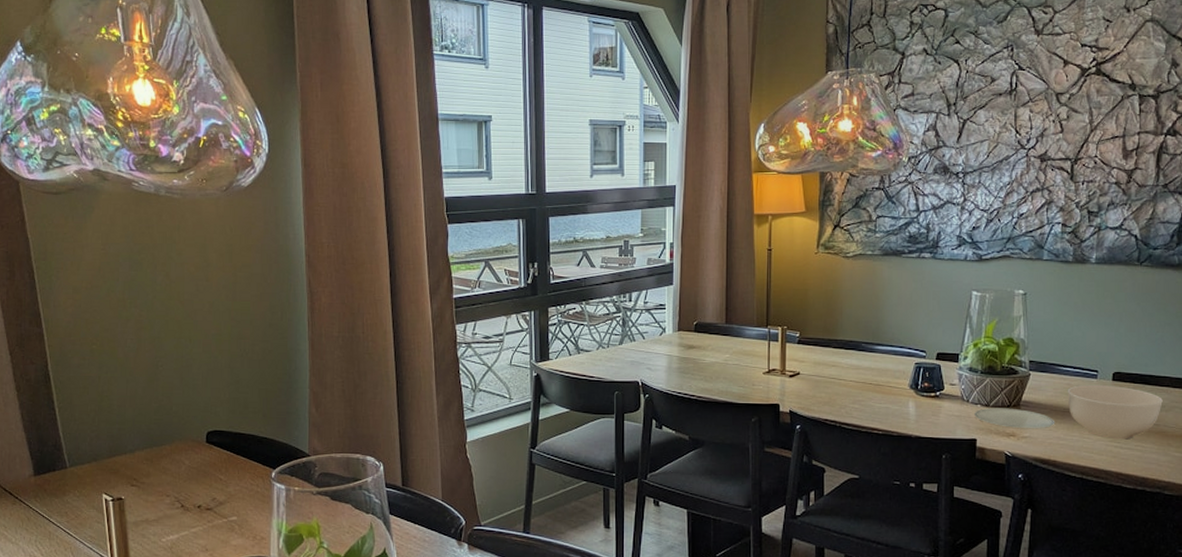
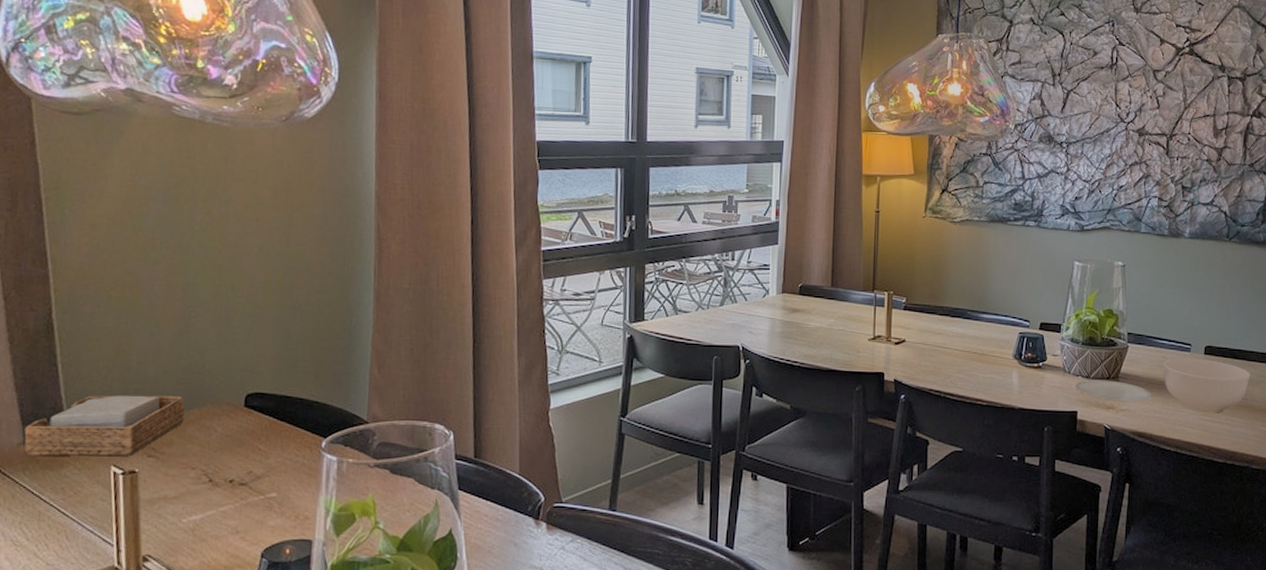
napkin holder: none [33,433,158,486] -> present [24,395,185,457]

